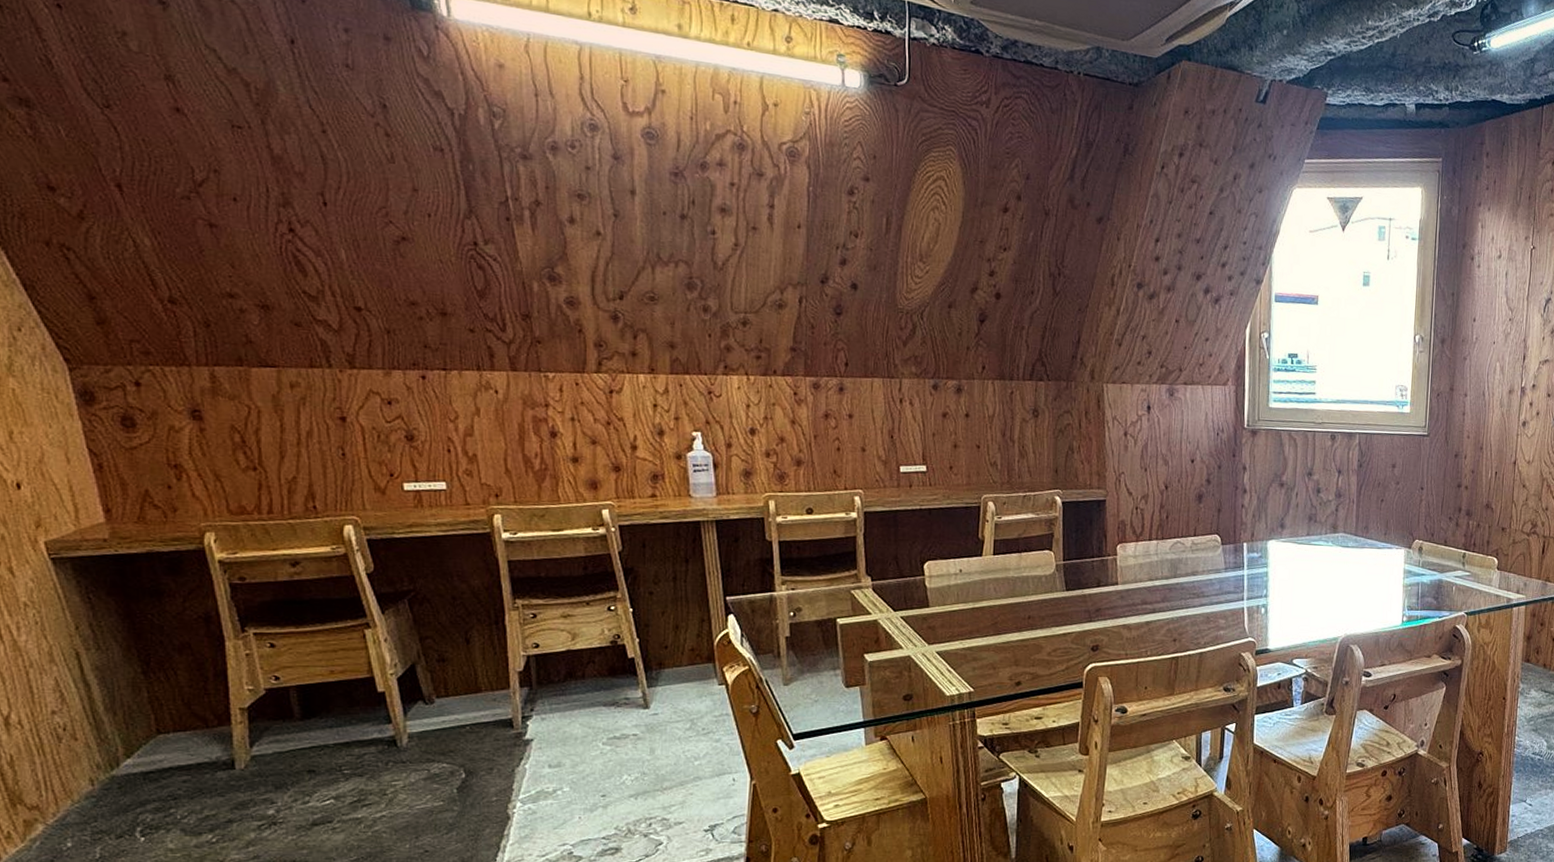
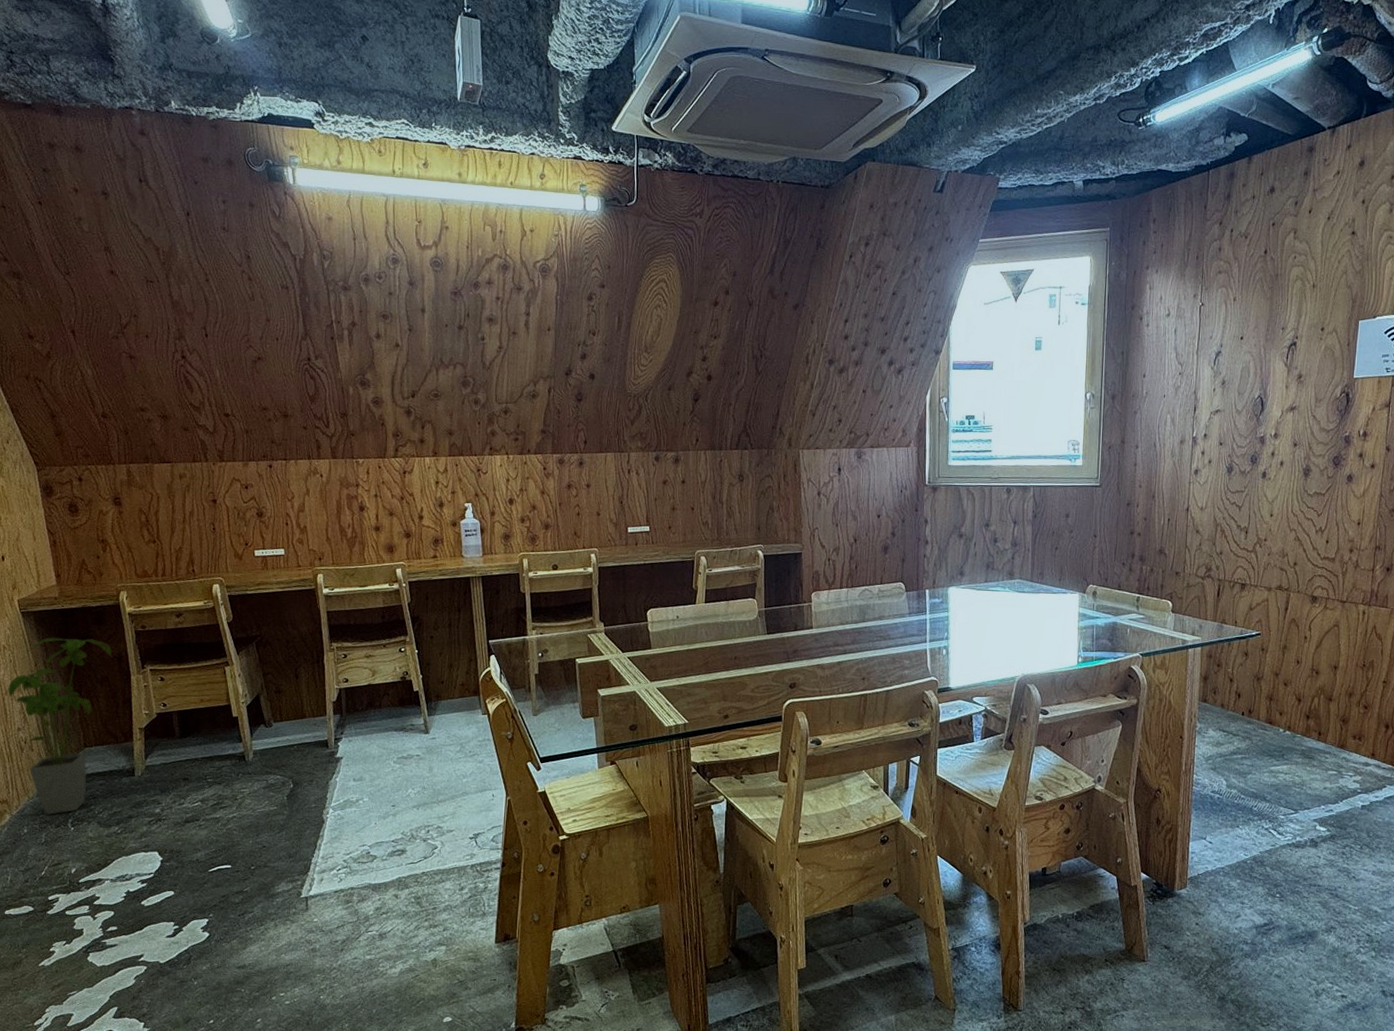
house plant: none [33,591,194,822] -> present [8,637,112,815]

